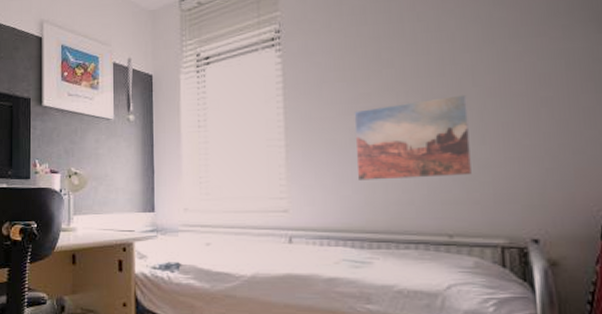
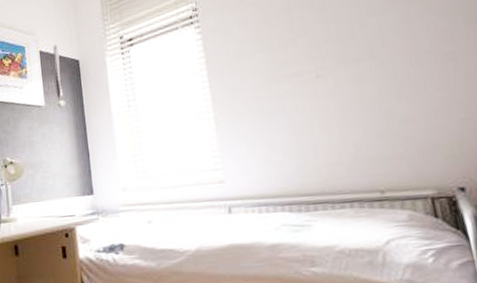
wall art: present [354,95,472,180] -> none [276,56,393,145]

